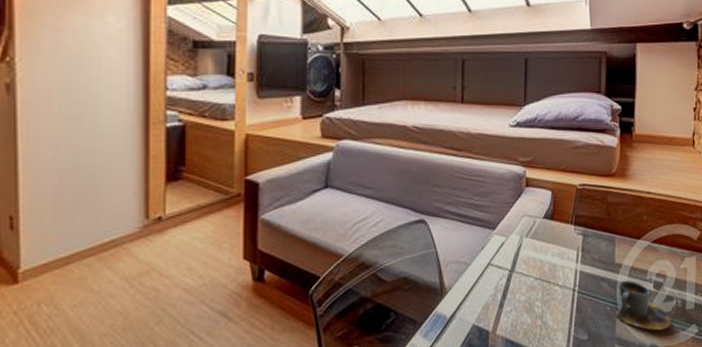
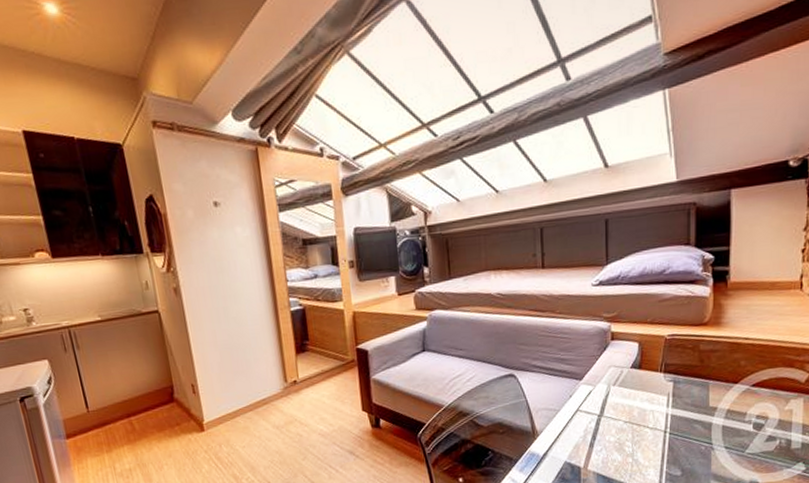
cup: present [615,280,671,331] -> none [710,421,774,468]

